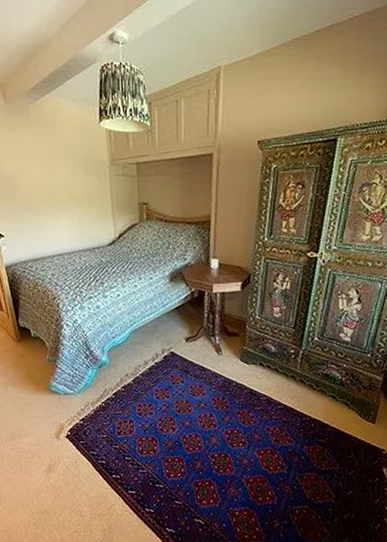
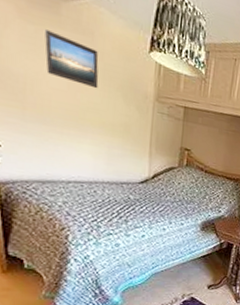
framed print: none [20,132,64,169] -> present [44,29,99,89]

